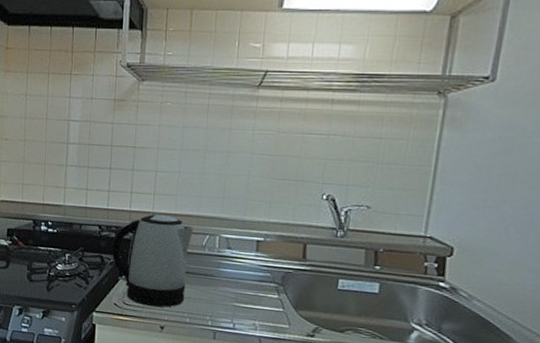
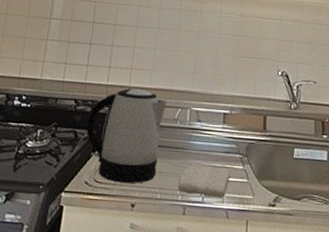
washcloth: none [208,291,265,326] -> present [178,164,231,198]

